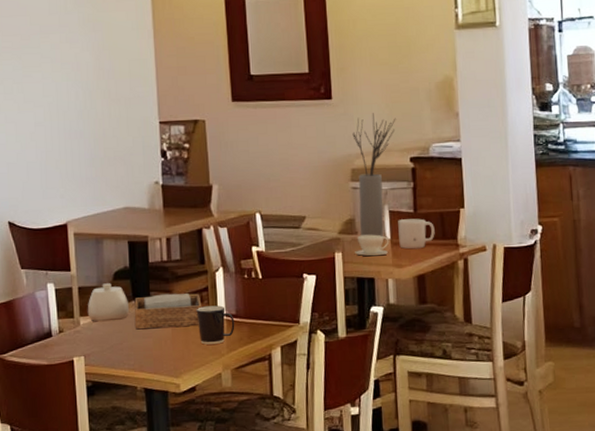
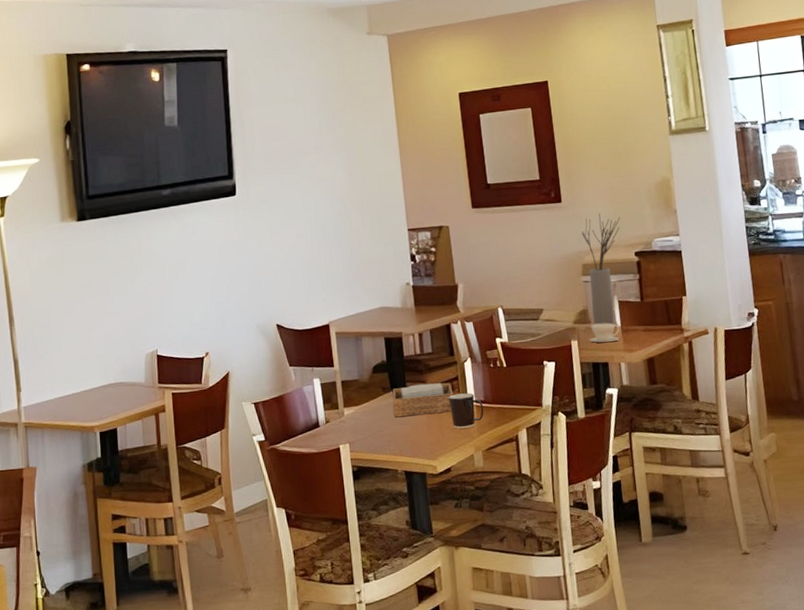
sugar bowl: present [87,283,130,322] -> none [350,376,389,412]
mug: present [398,218,435,250] -> none [627,307,661,336]

